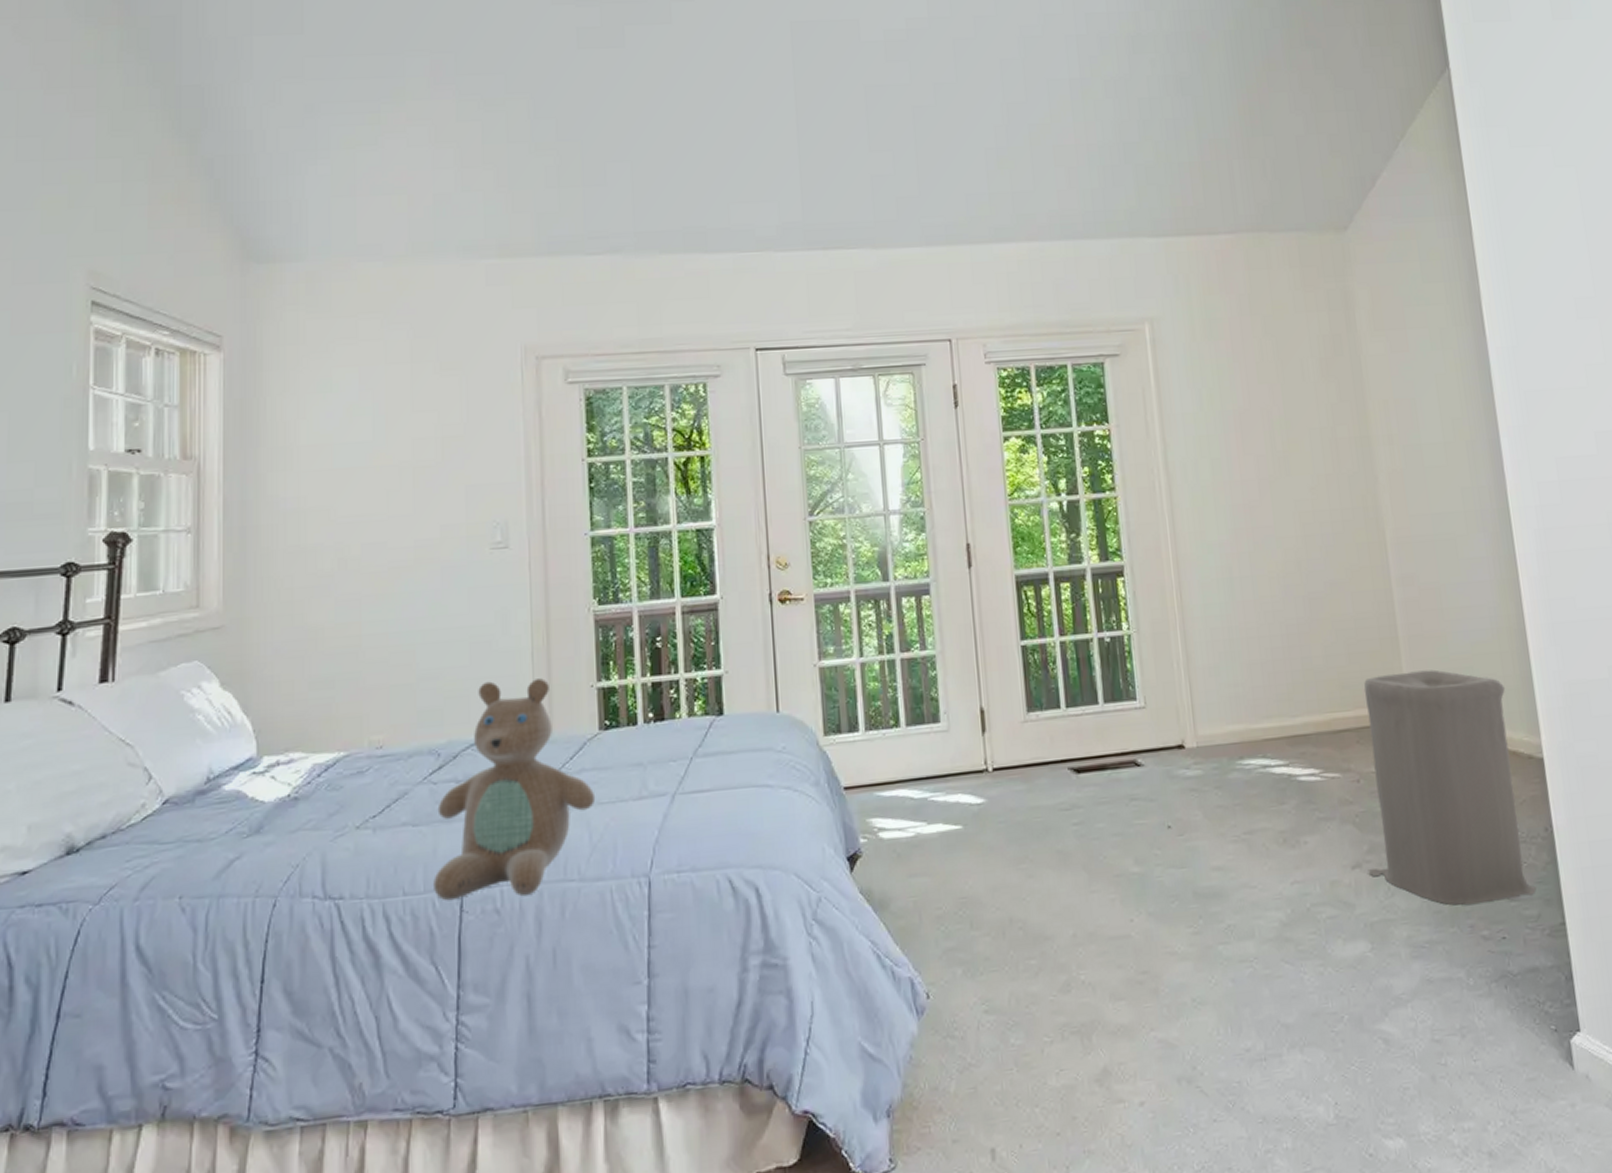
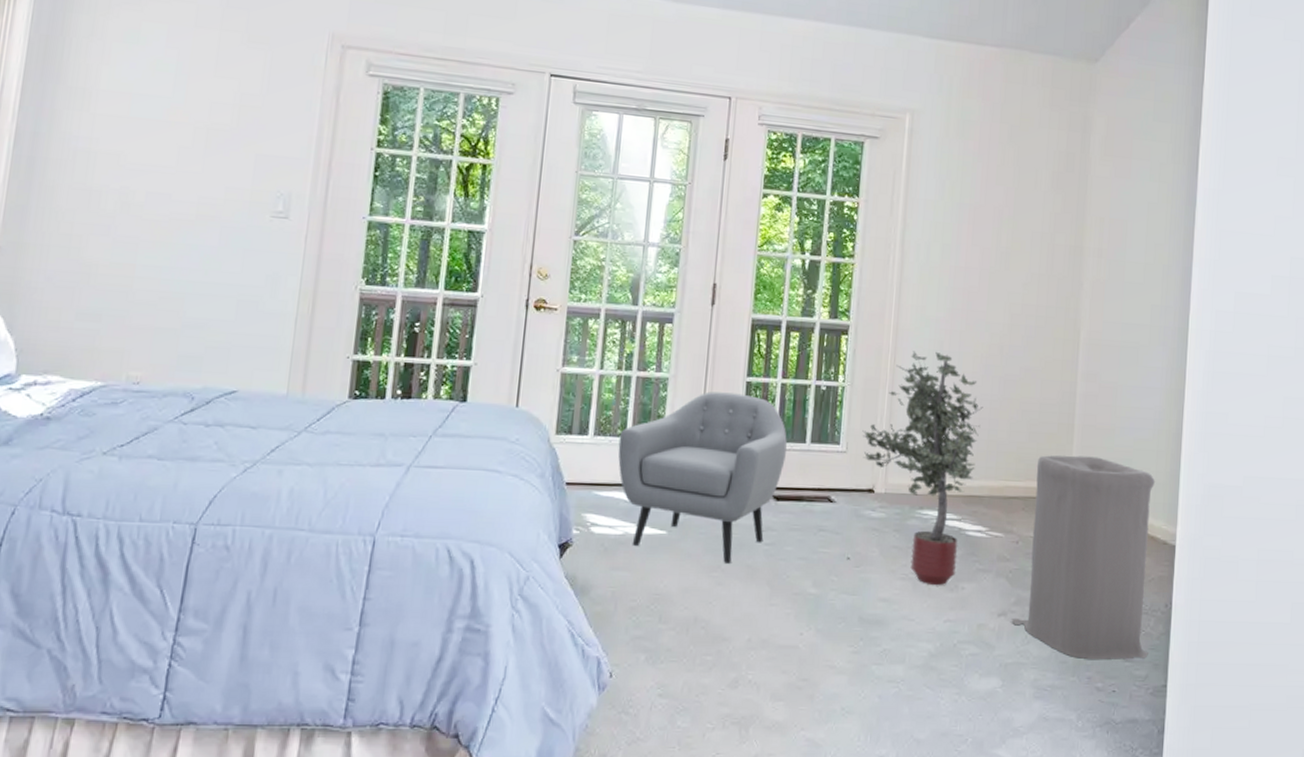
teddy bear: present [433,678,596,901] -> none [169,338,336,538]
armchair: none [892,660,1079,852] -> present [618,391,787,563]
potted tree: none [1159,579,1295,844] -> present [862,351,983,585]

